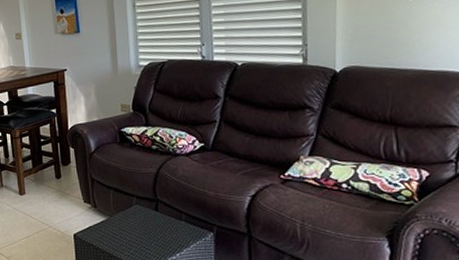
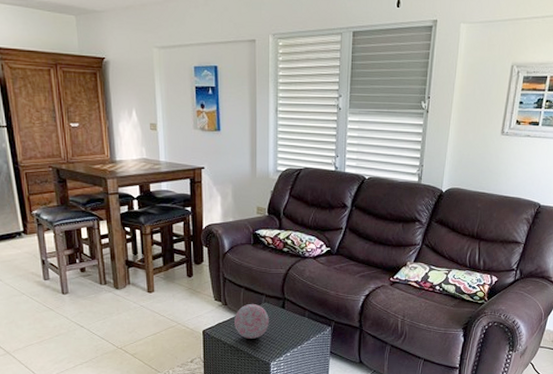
decorative orb: none [105,206,142,244] -> present [235,304,269,339]

